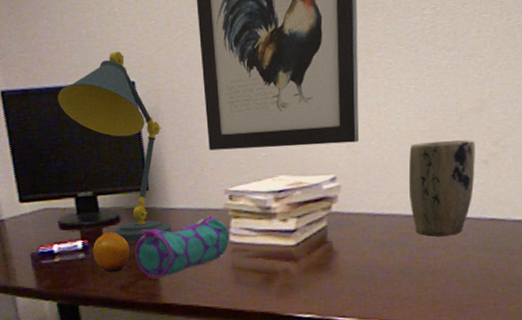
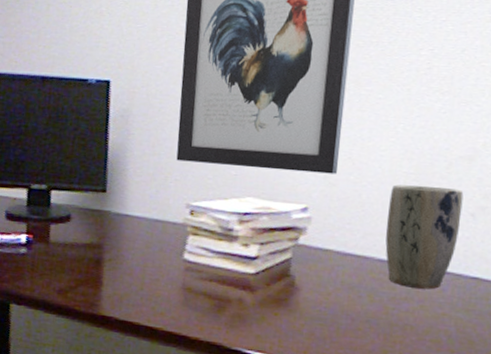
desk lamp: present [57,52,172,242] -> none [29,49,131,245]
fruit: present [93,231,130,273] -> none [36,229,76,274]
pencil case: present [135,215,230,279] -> none [80,227,185,288]

